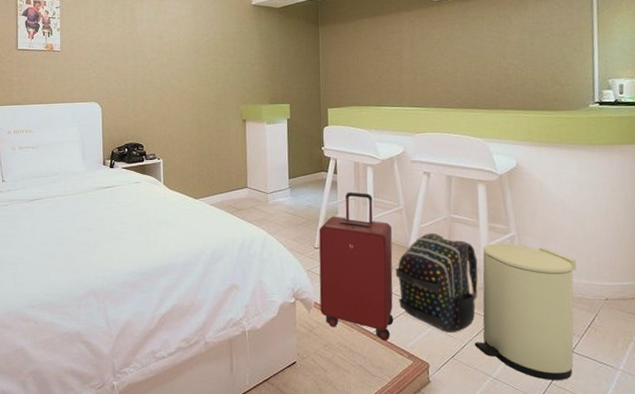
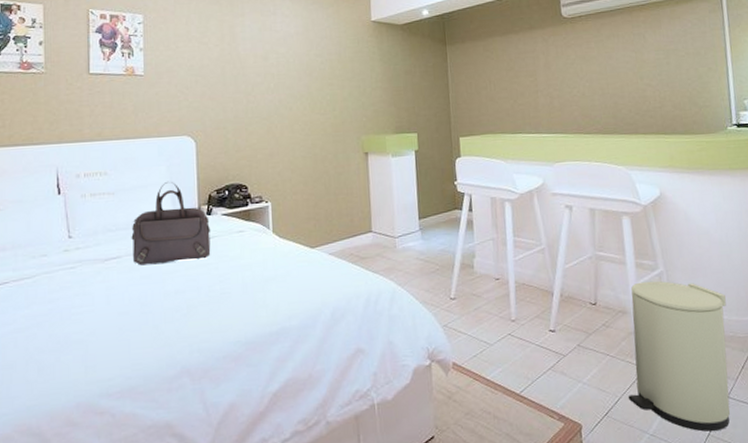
handbag: none [50,139,113,206] -> present [131,181,211,266]
suitcase: present [319,192,394,340] -> none [454,231,542,402]
backpack: present [396,233,478,332] -> none [541,273,628,387]

